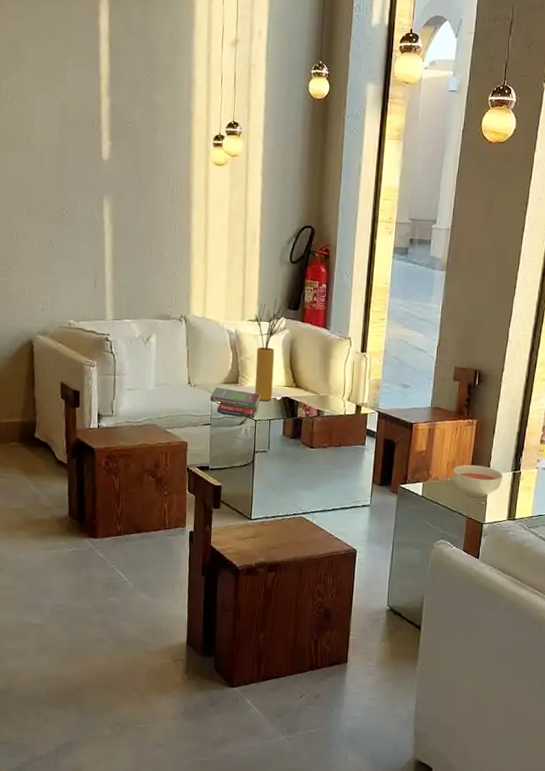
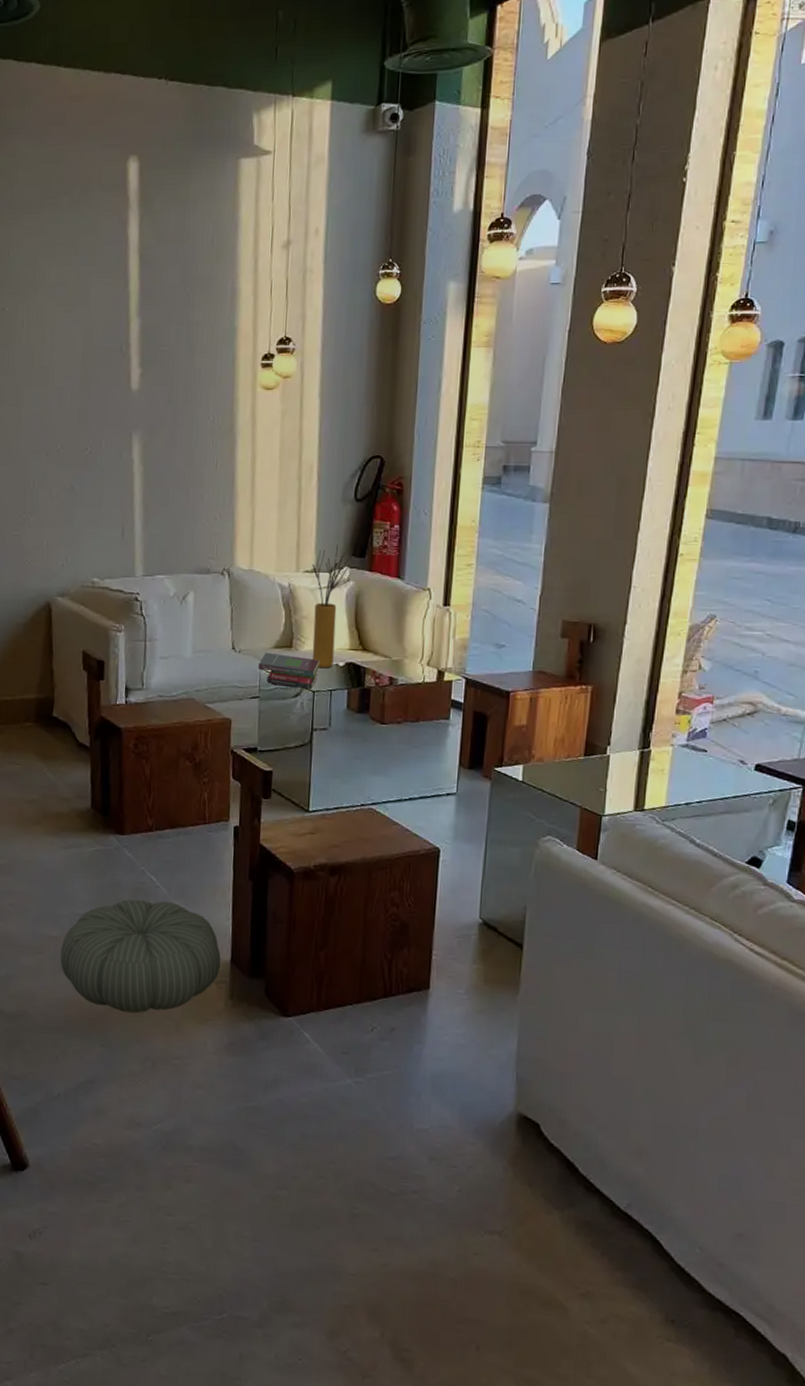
pouf: none [42,592,179,687] -> present [60,899,221,1013]
bowl: present [453,464,503,498] -> none [562,741,627,784]

